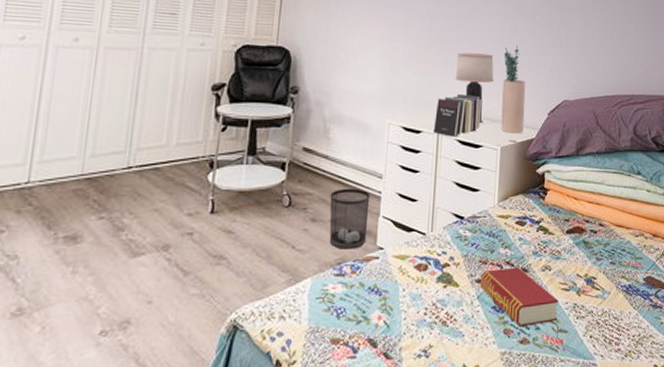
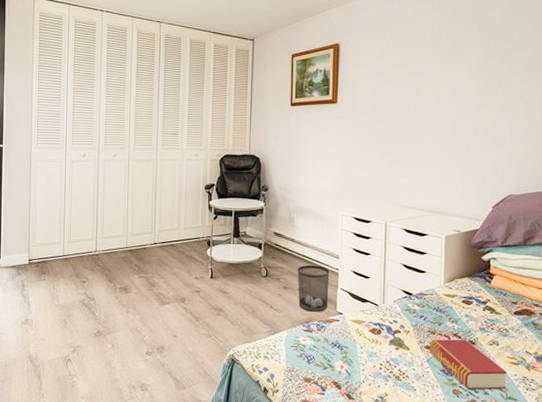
books: present [434,94,481,137] -> none [382,190,425,226]
table lamp: present [455,52,494,124] -> none [399,154,437,216]
vase: present [501,44,526,135] -> none [445,145,469,225]

